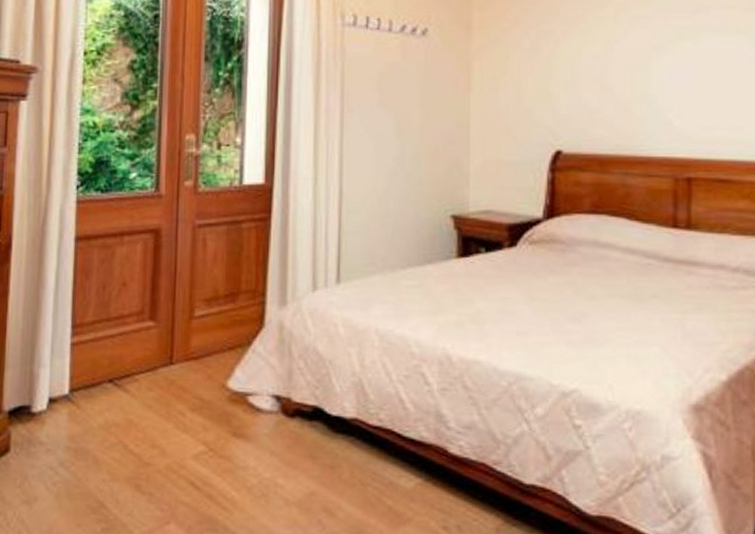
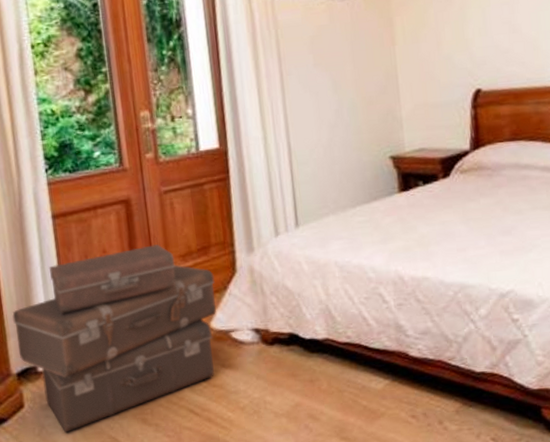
suitcase: none [14,283,239,488] -> present [12,244,216,433]

